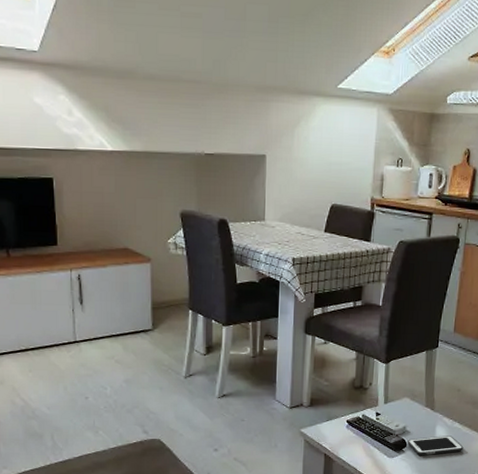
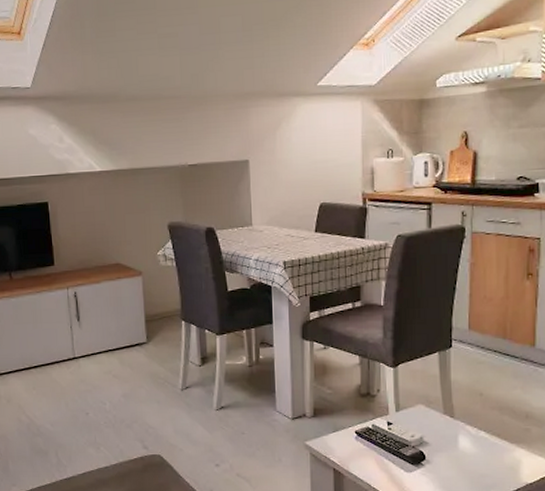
cell phone: present [408,436,464,456] -> none [426,446,494,470]

